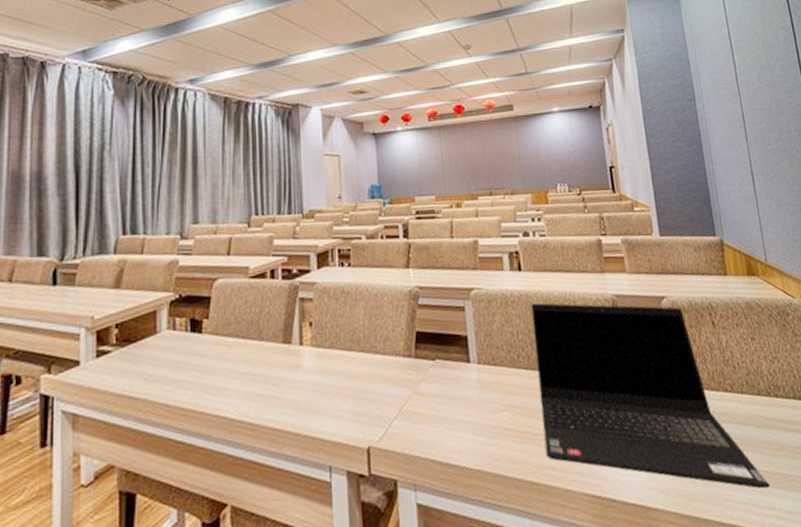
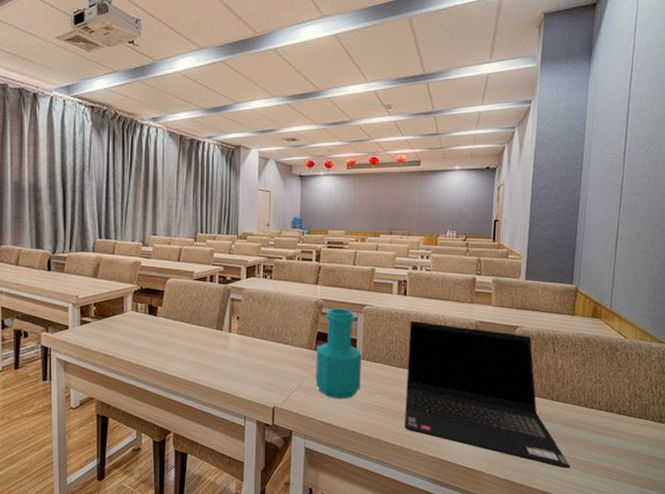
bottle: none [417,296,481,425] -> present [315,308,362,399]

